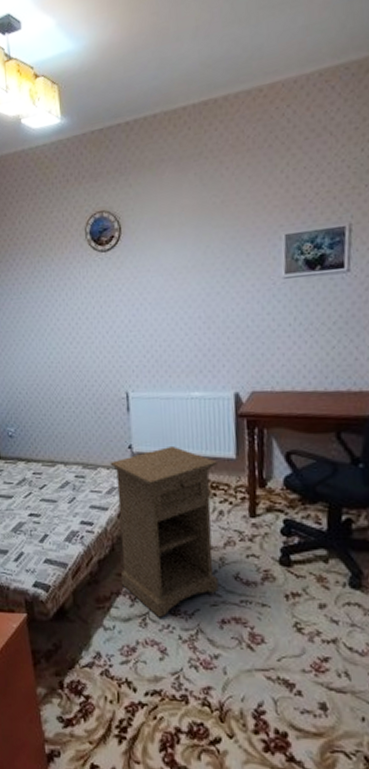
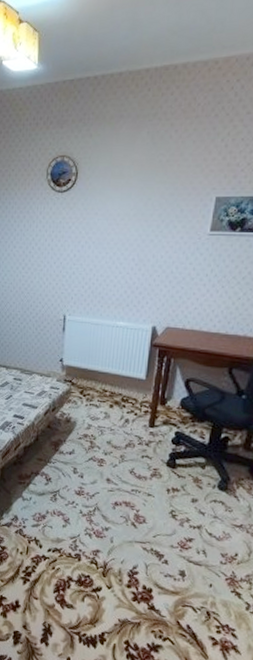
nightstand: present [109,447,219,618] -> none [41,364,130,496]

